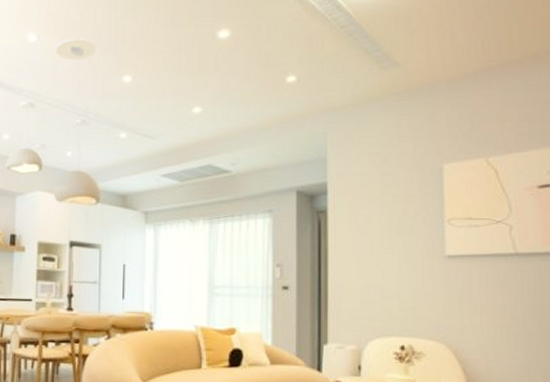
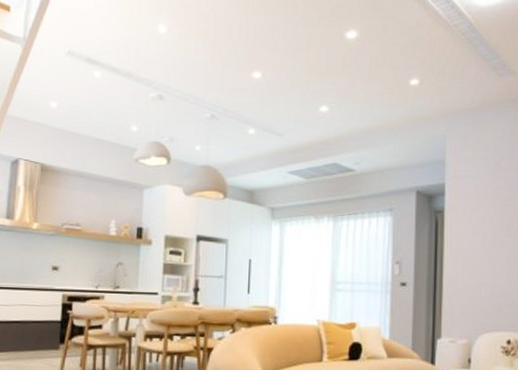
recessed light: present [54,39,97,60] -> none [184,32,227,54]

